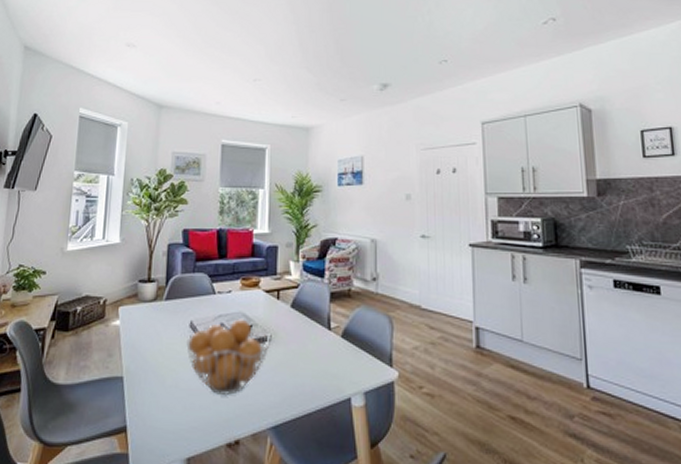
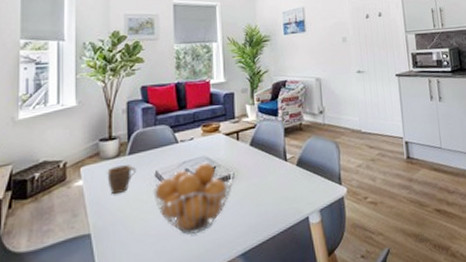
mug: none [143,310,171,339] -> present [107,165,136,194]

